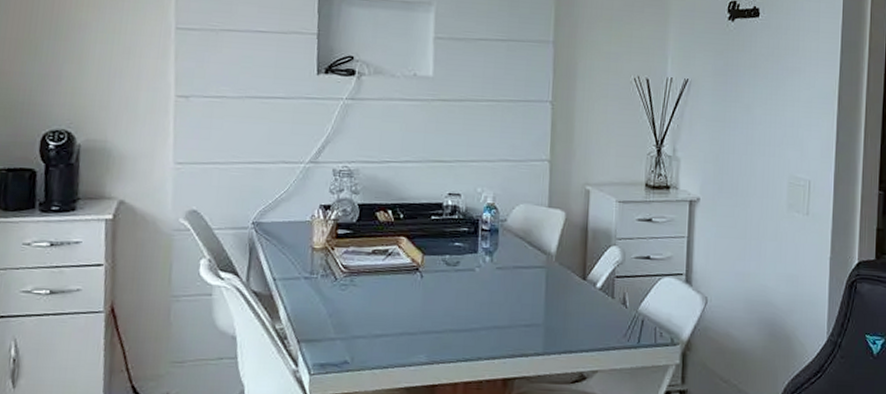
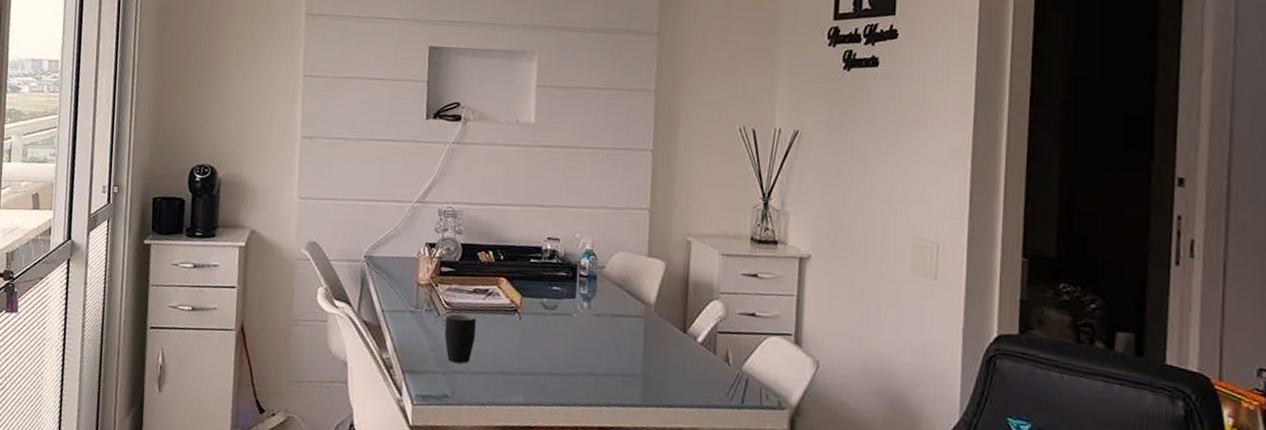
mug: none [342,276,376,328] -> present [444,313,476,364]

